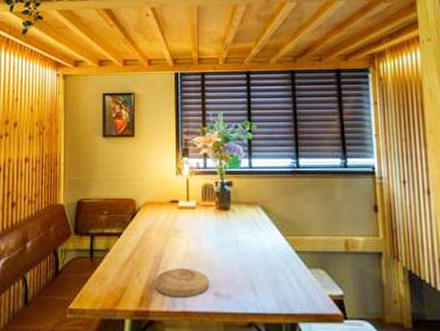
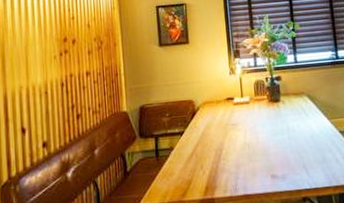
plate: present [156,268,209,297] -> none [218,156,266,184]

